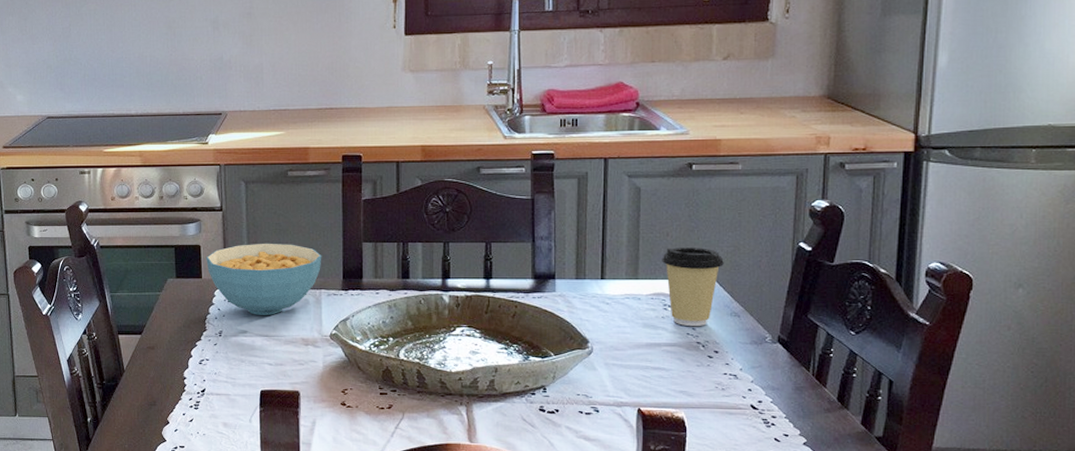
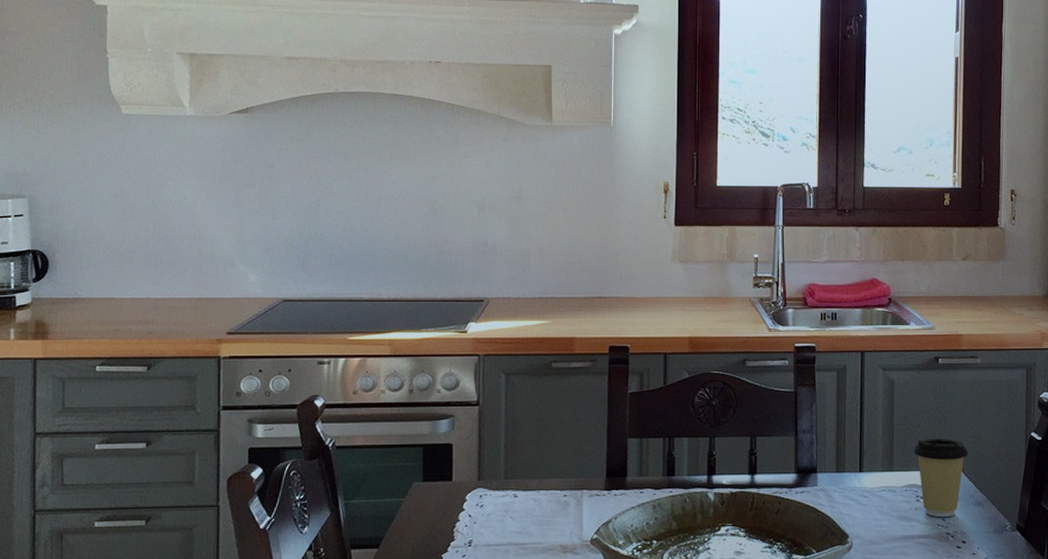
cereal bowl: present [206,243,322,315] -> none [458,440,585,521]

